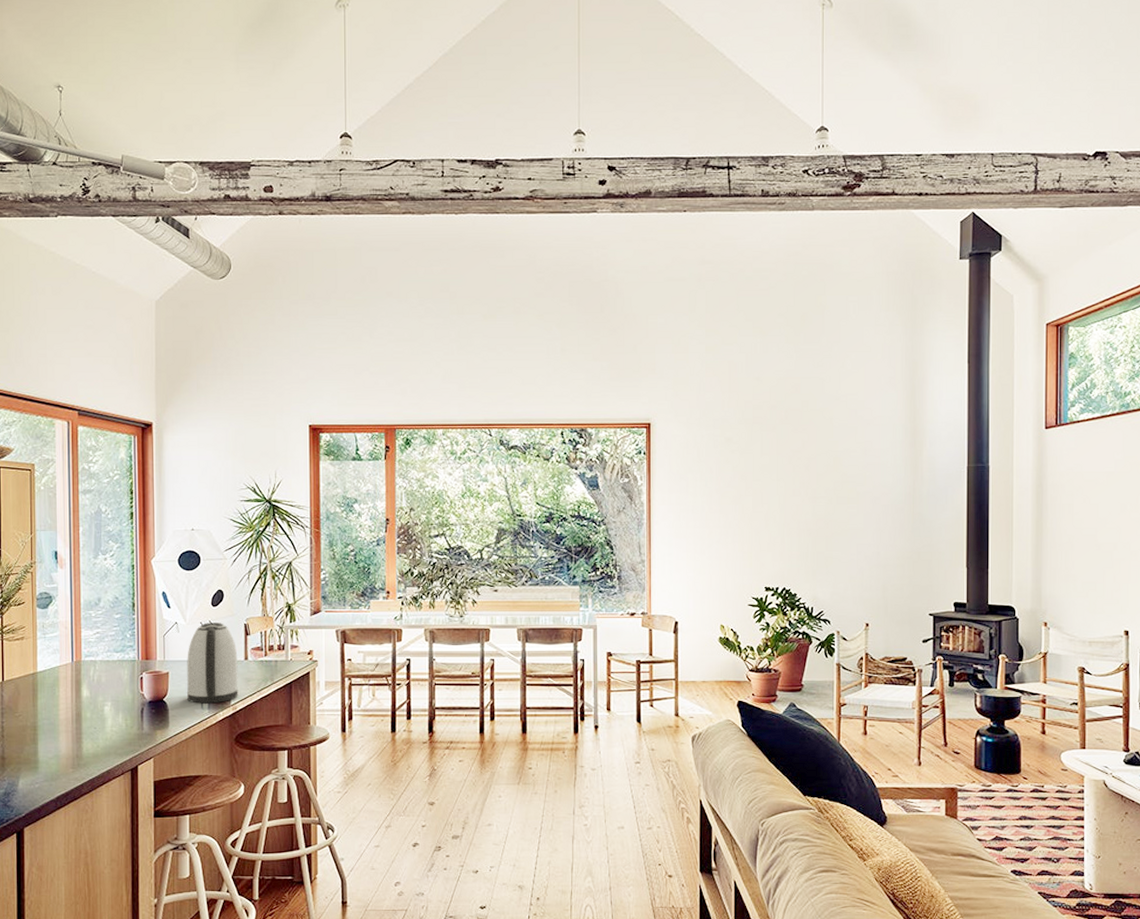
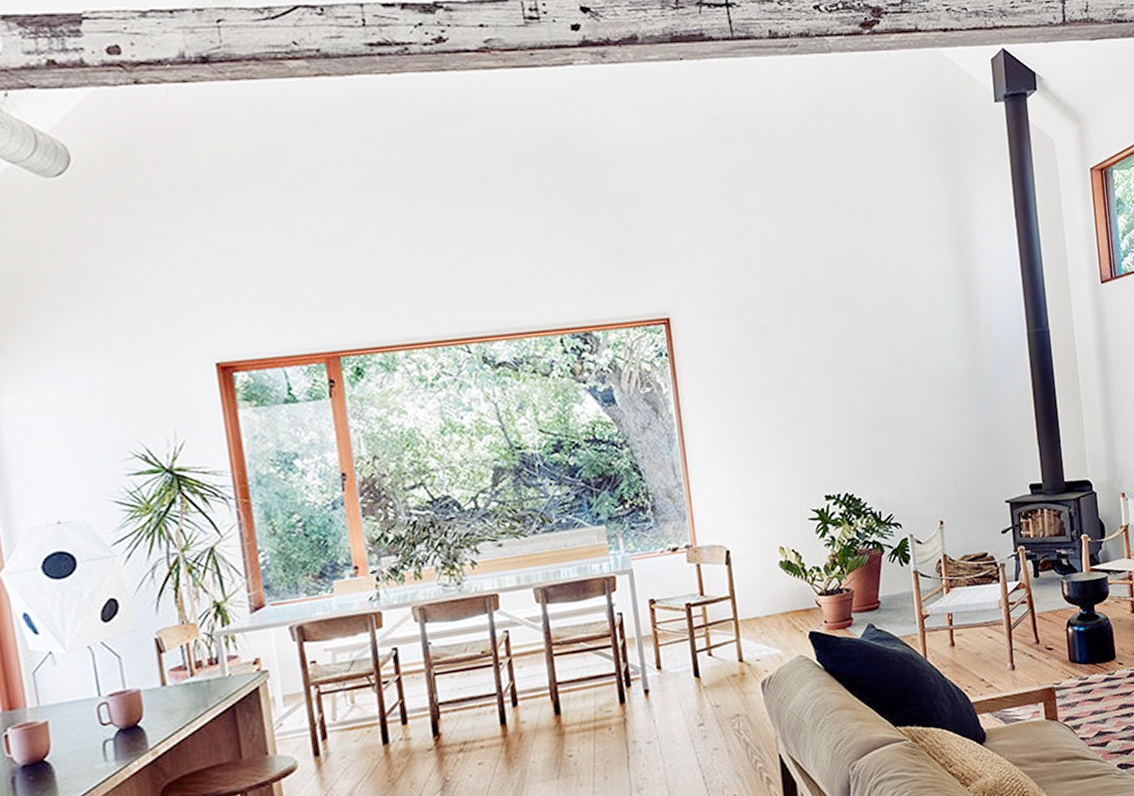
kettle: present [186,622,238,704] -> none [73,642,159,757]

